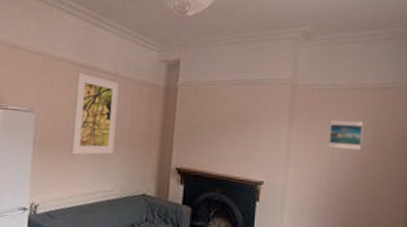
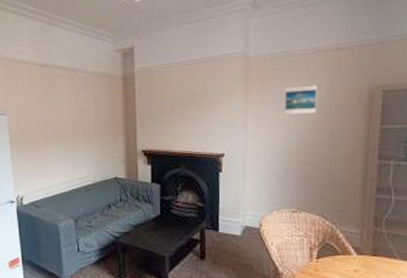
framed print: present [71,72,120,155] -> none [39,72,83,149]

